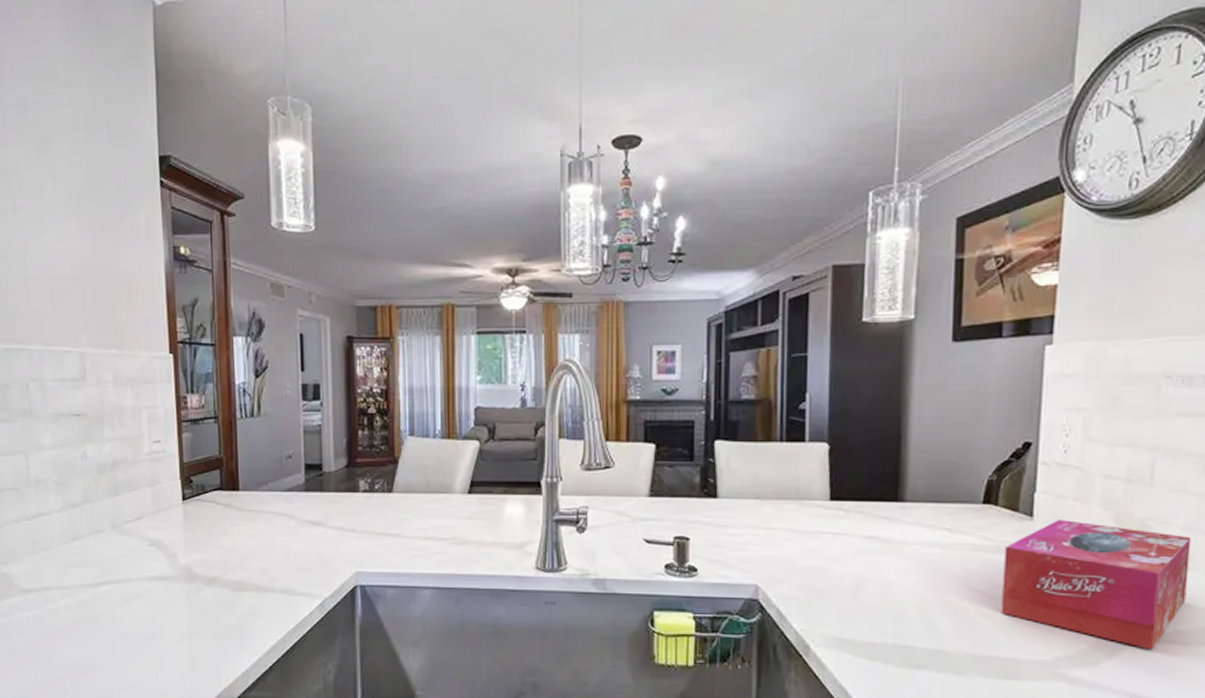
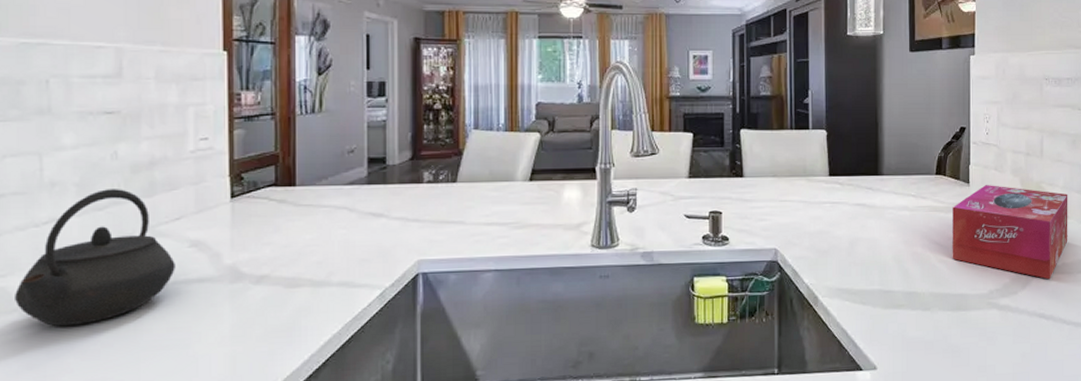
kettle: none [15,488,139,612] -> present [15,189,175,327]

